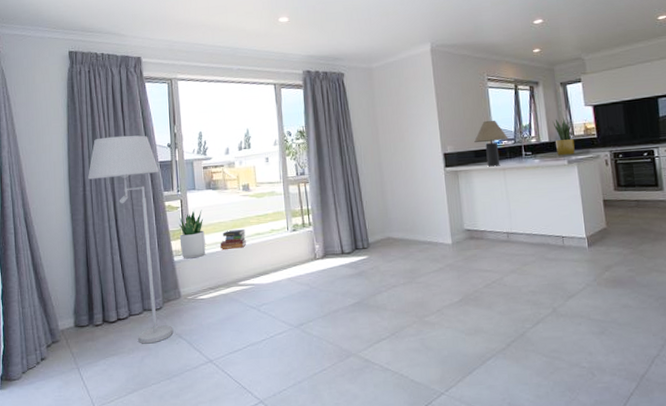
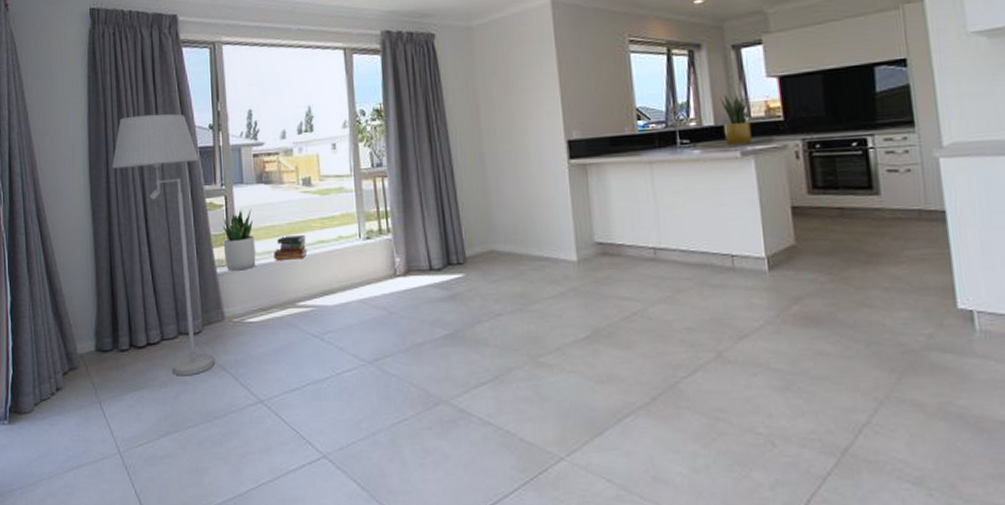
table lamp: present [474,120,509,167] -> none [610,95,658,159]

